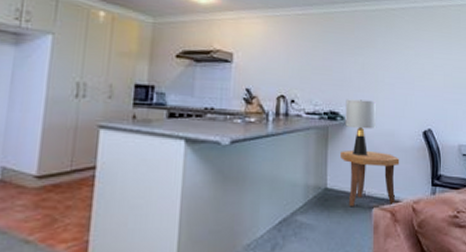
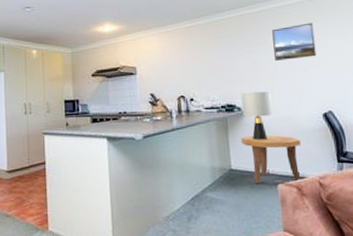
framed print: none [384,31,423,69] -> present [272,22,317,61]

